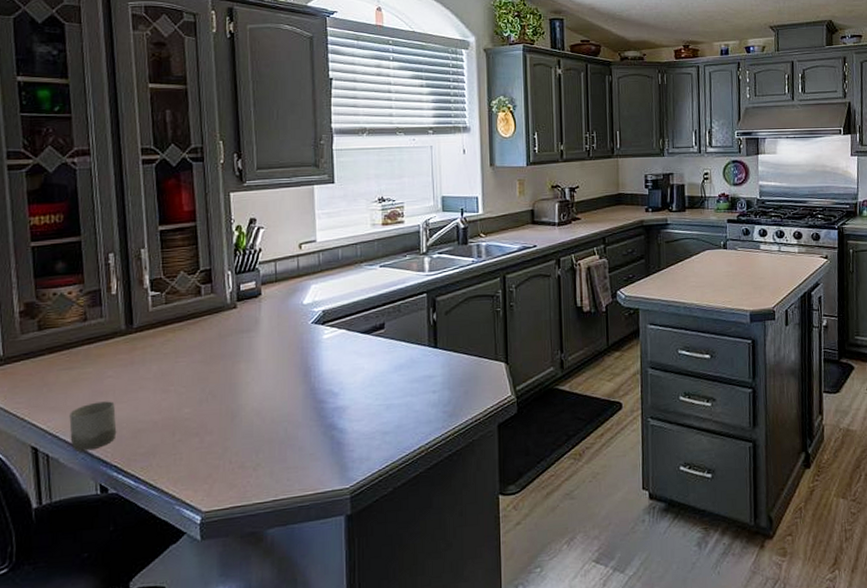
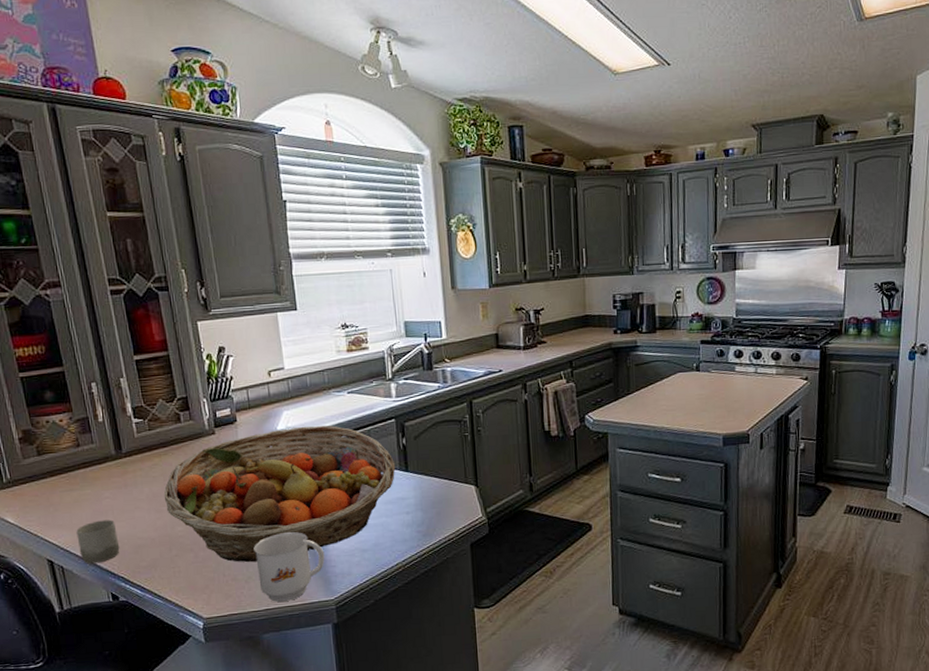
fruit basket: none [173,299,425,448] -> present [163,425,396,563]
mug: none [266,412,343,493] -> present [253,531,325,603]

